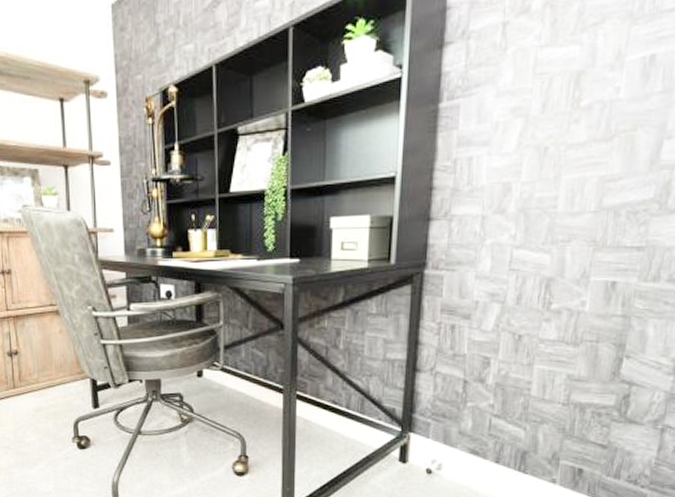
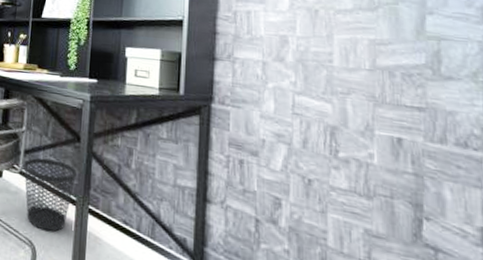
wastebasket: none [225,351,282,422] -> present [24,157,77,232]

